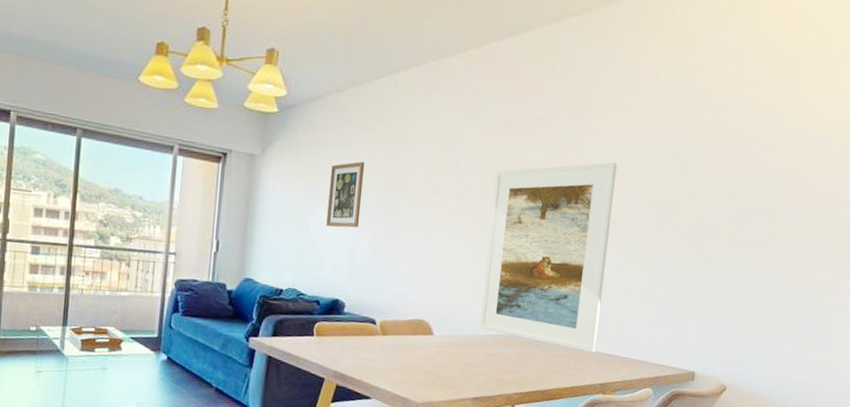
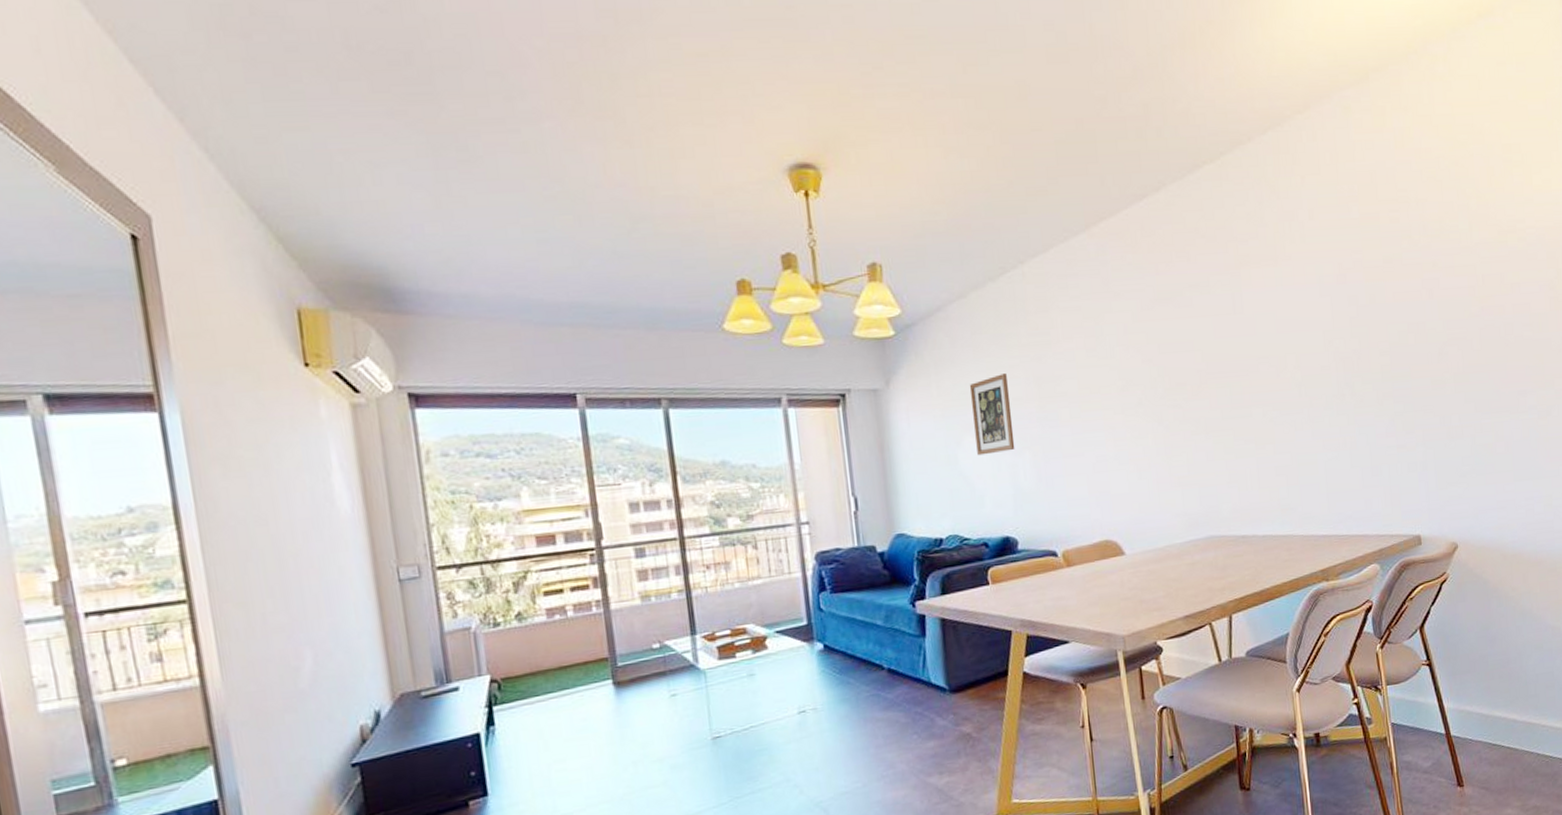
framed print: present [479,162,617,353] -> none [1157,319,1309,538]

